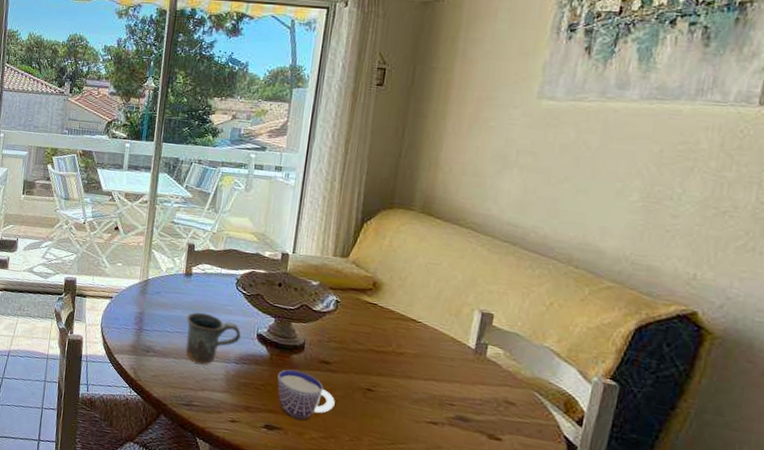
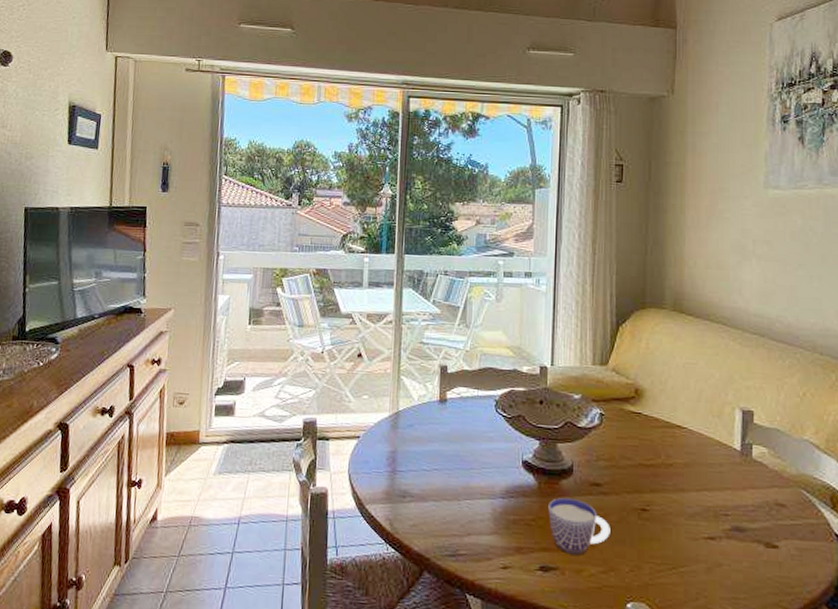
mug: present [185,312,241,365] -> none [445,443,505,505]

